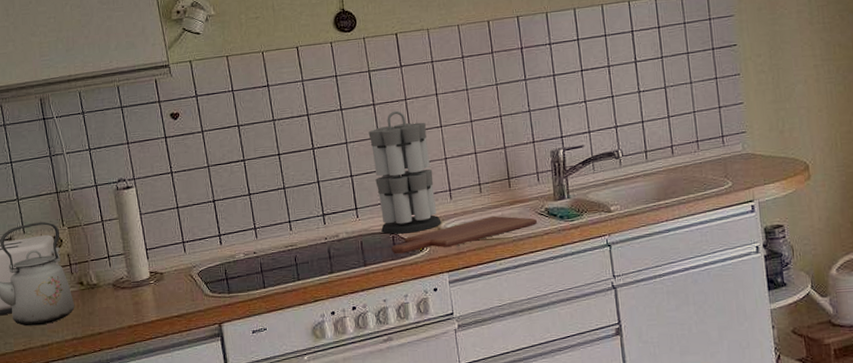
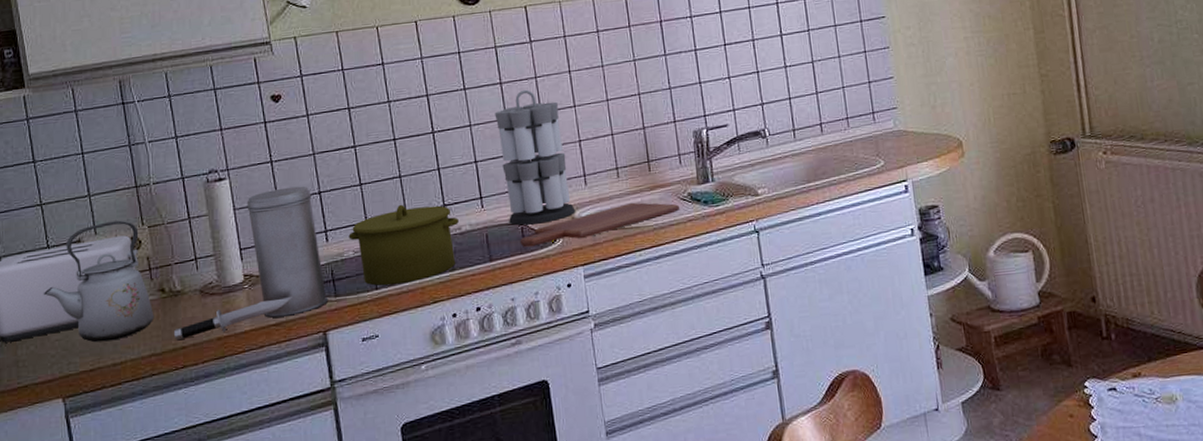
knife: none [92,292,192,327] -> present [174,297,292,341]
canister: none [151,194,223,311] -> present [246,186,329,319]
cooking pot: none [239,213,336,285] -> present [348,204,459,286]

